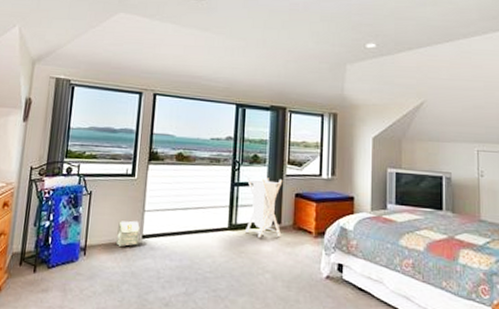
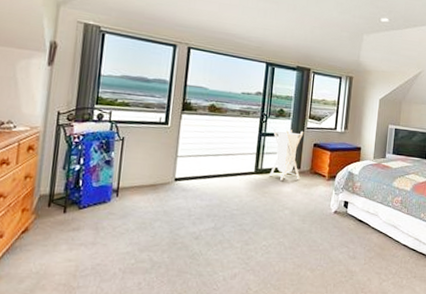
bag: present [116,220,140,247] -> none [149,165,172,188]

